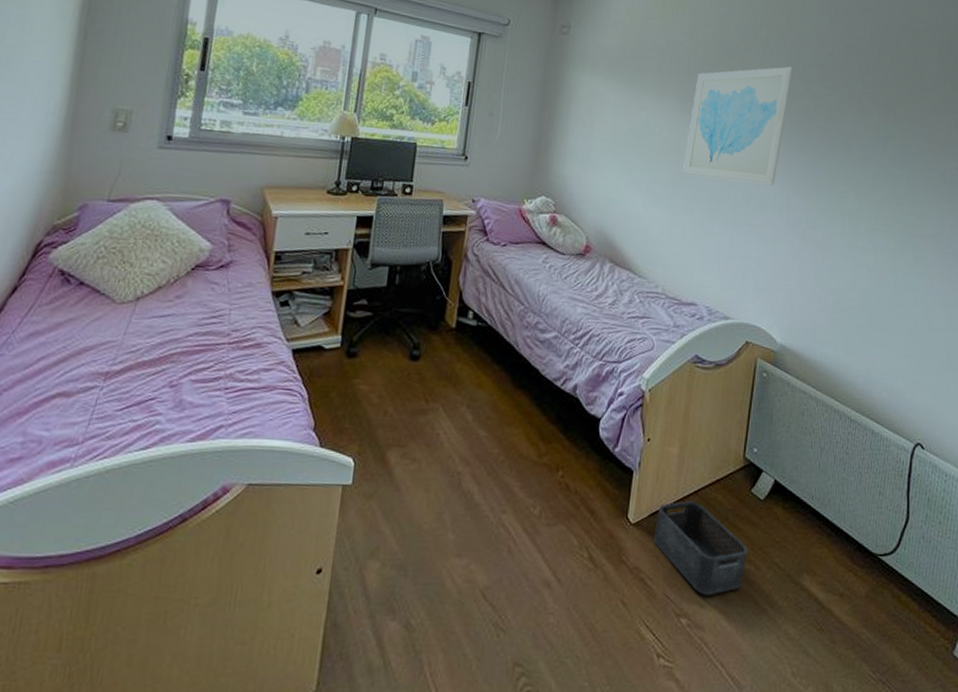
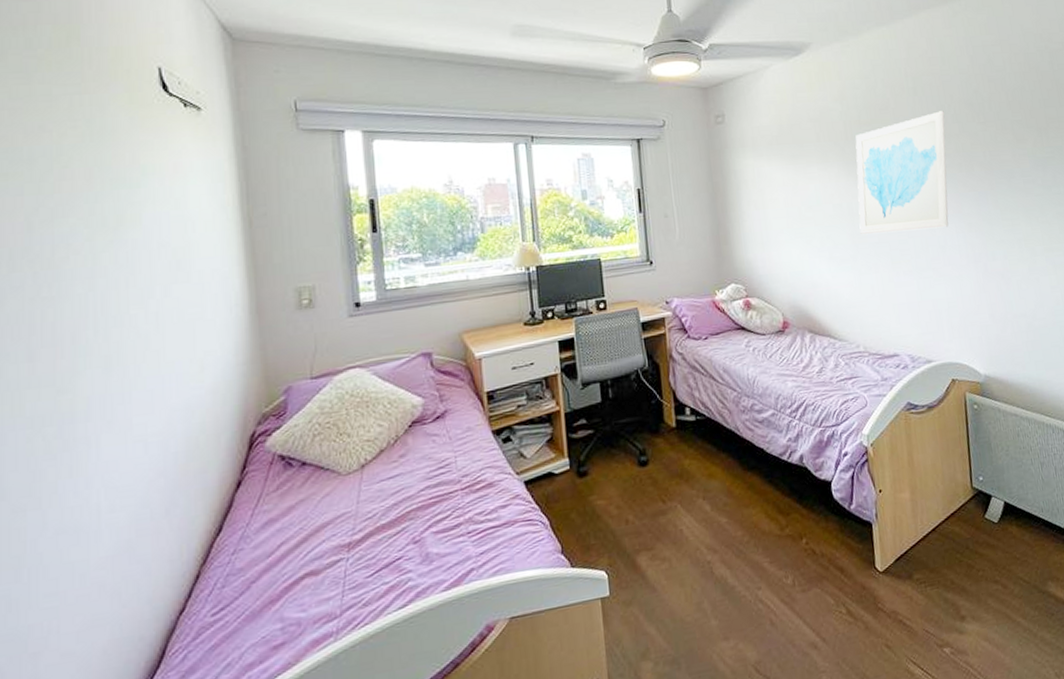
storage bin: present [653,501,748,596] -> none [902,538,994,623]

